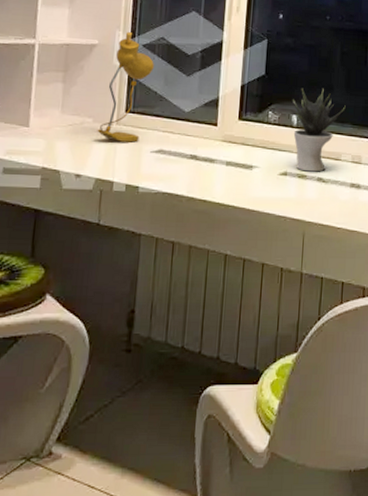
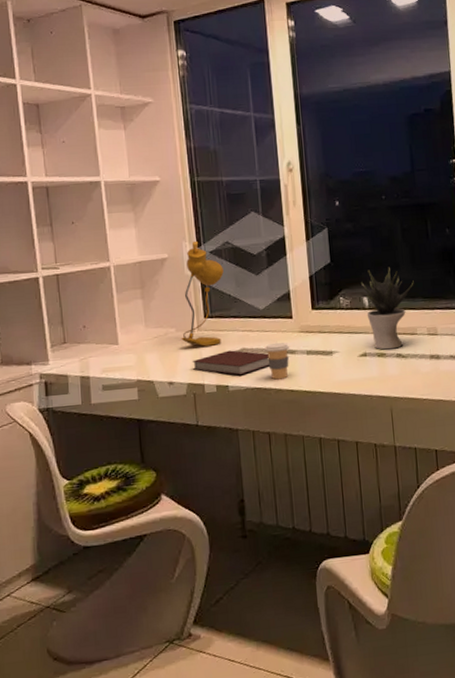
notebook: none [104,149,186,178] -> present [193,350,269,376]
coffee cup: none [183,148,210,188] -> present [264,342,290,380]

